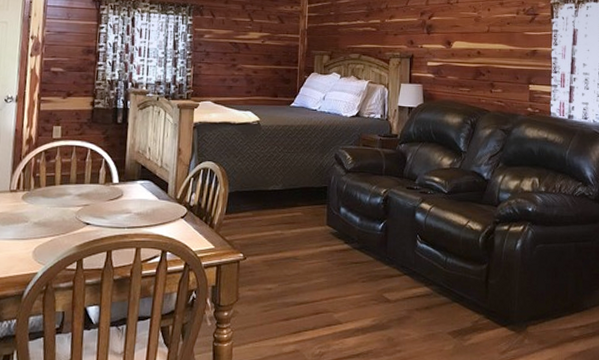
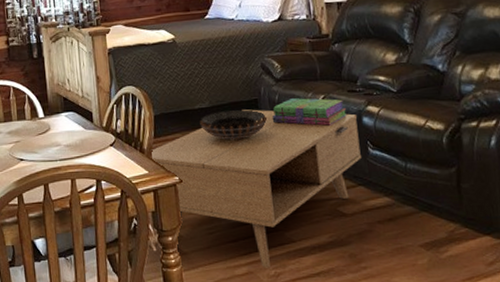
coffee table: none [221,195,411,347] -> present [151,109,361,268]
decorative bowl: none [271,195,333,222] -> present [200,109,267,140]
stack of books: none [337,189,403,217] -> present [272,98,346,126]

